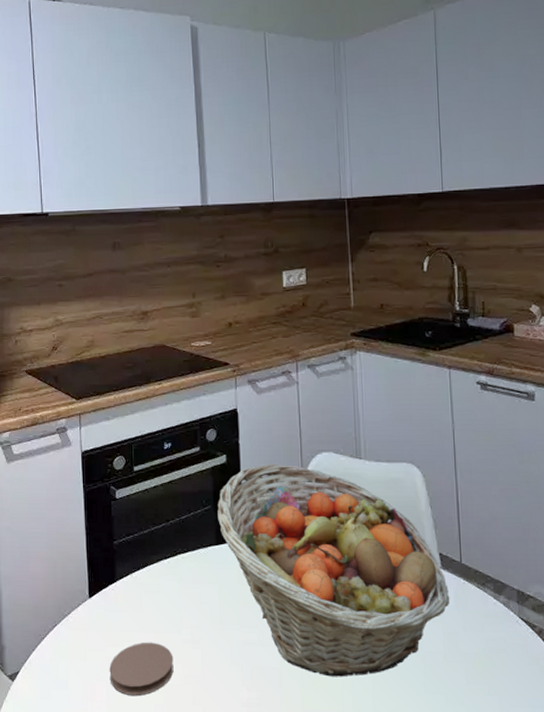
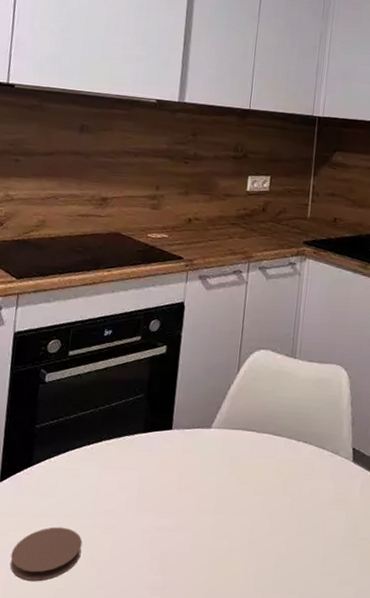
fruit basket: present [217,465,450,677] -> none [149,357,356,561]

